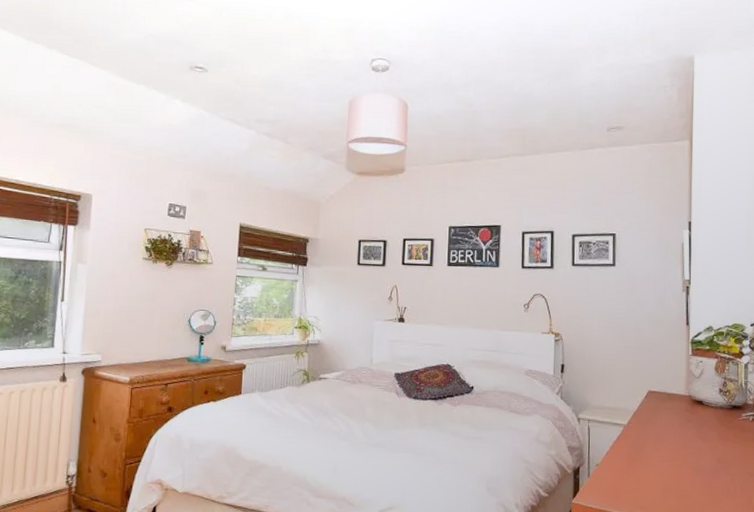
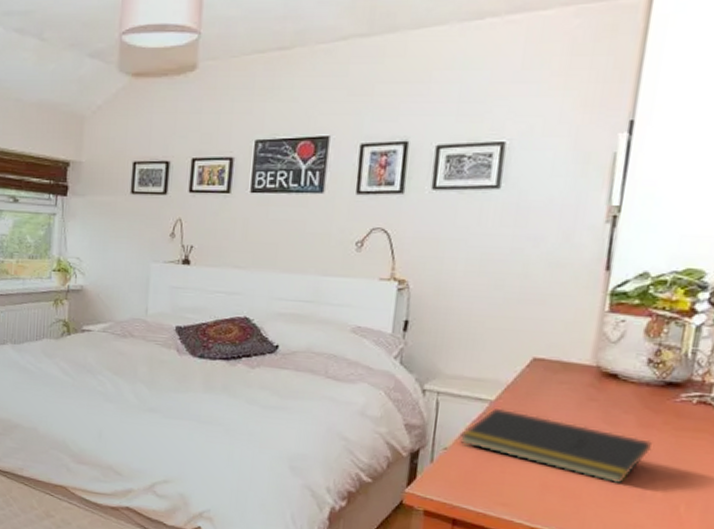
notepad: none [606,430,730,485] -> present [459,408,652,484]

